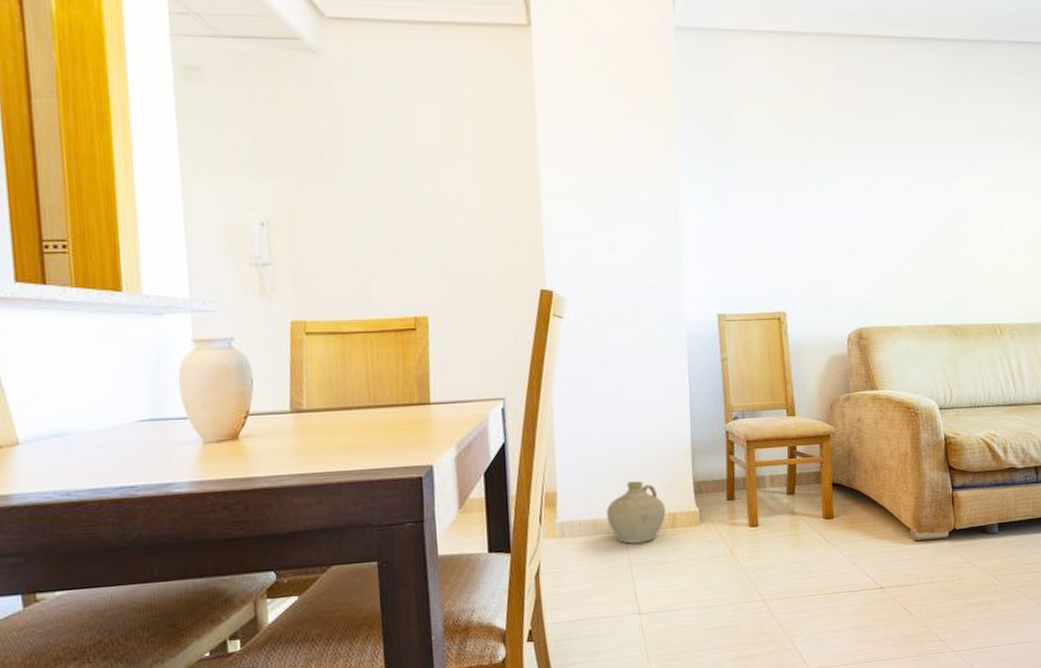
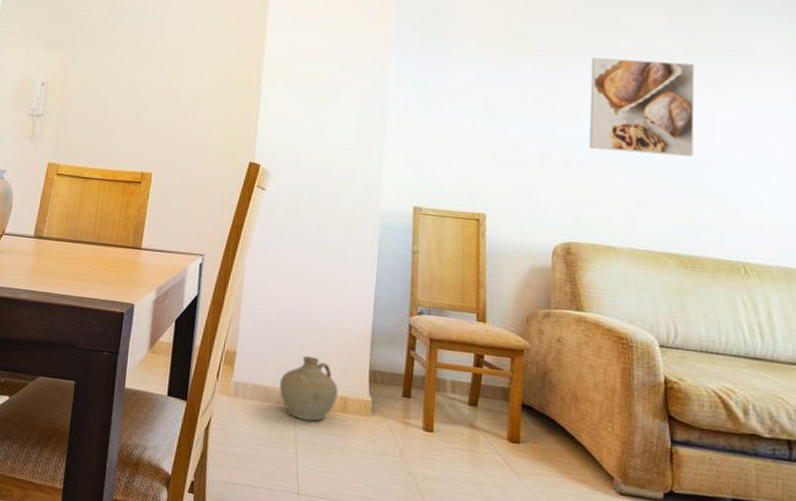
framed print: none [868,144,957,236] -> present [589,58,695,157]

